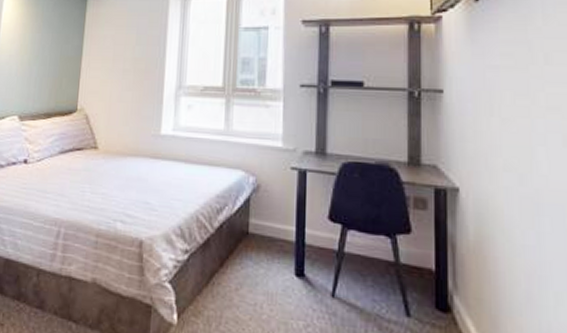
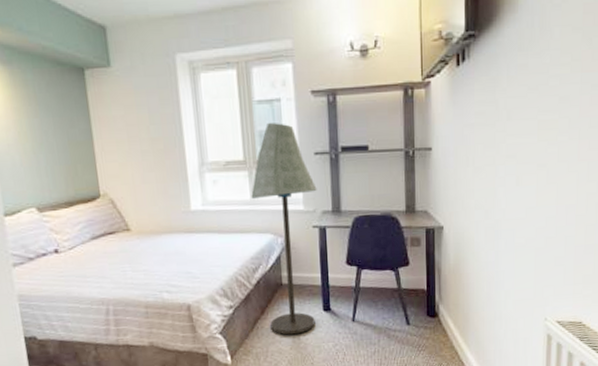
floor lamp: none [225,49,300,301] -> present [251,122,317,335]

